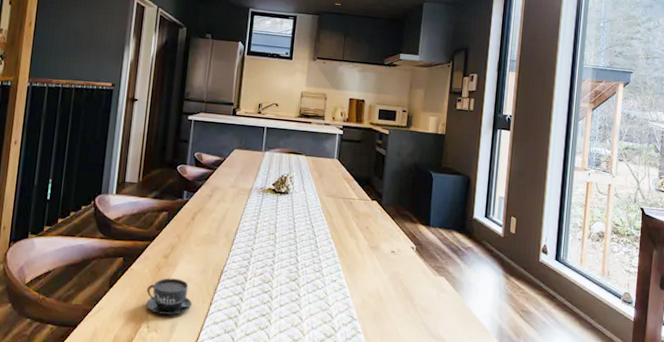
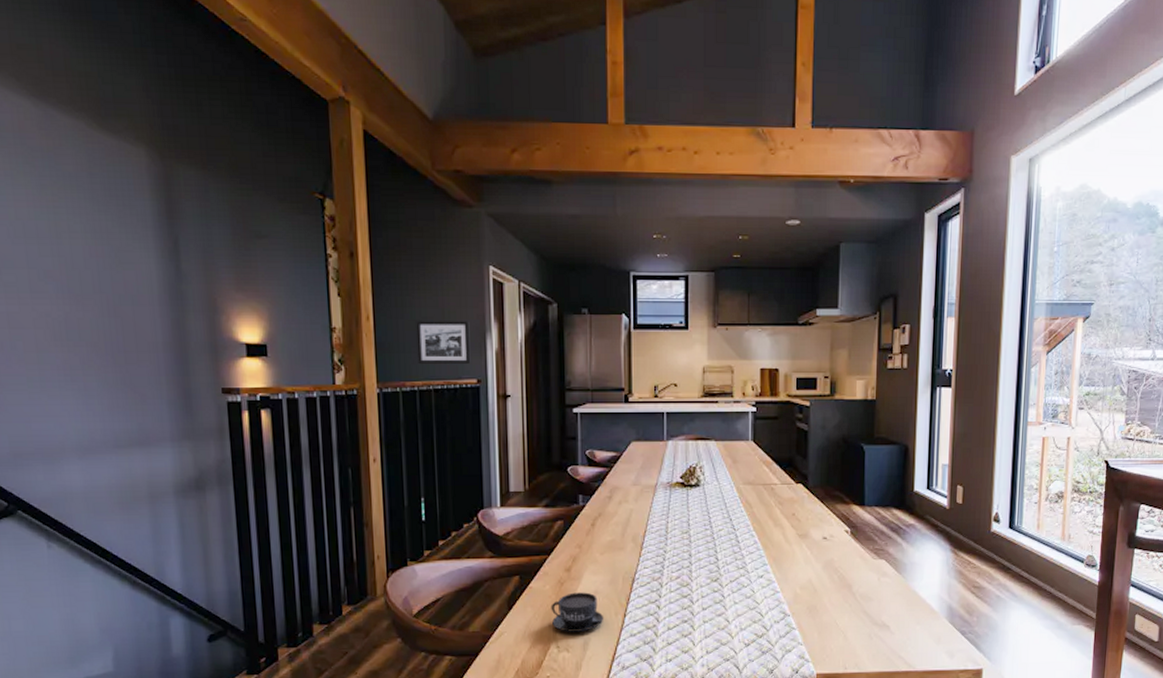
picture frame: none [65,30,113,70] -> present [416,321,471,365]

